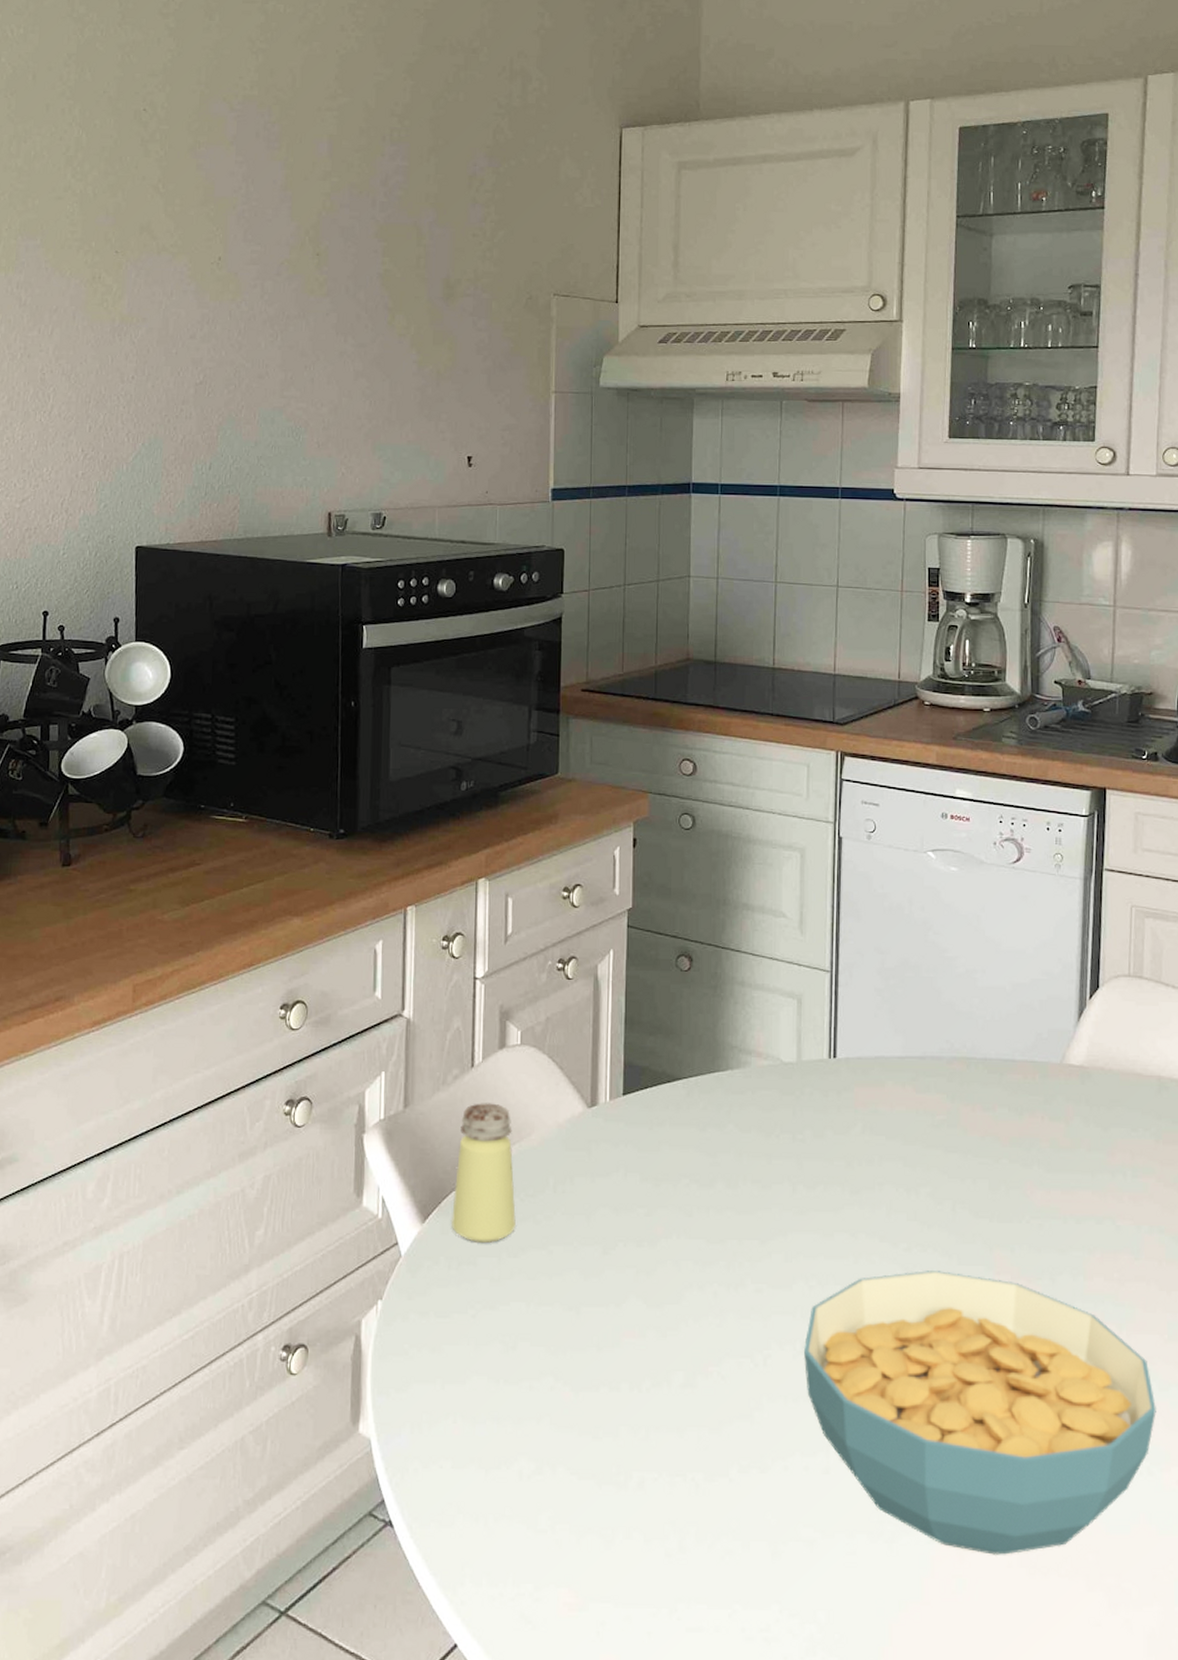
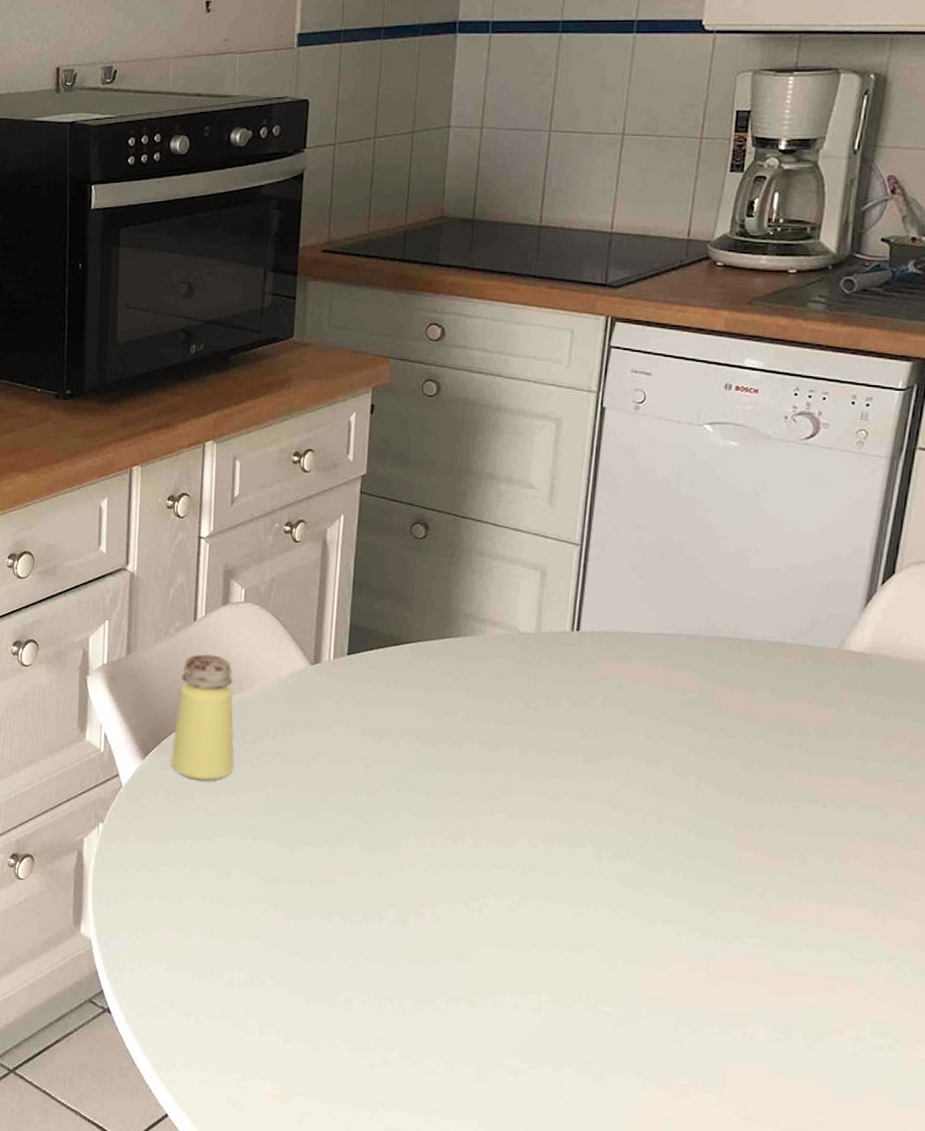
cereal bowl: present [803,1271,1156,1555] -> none [521,840,907,1105]

